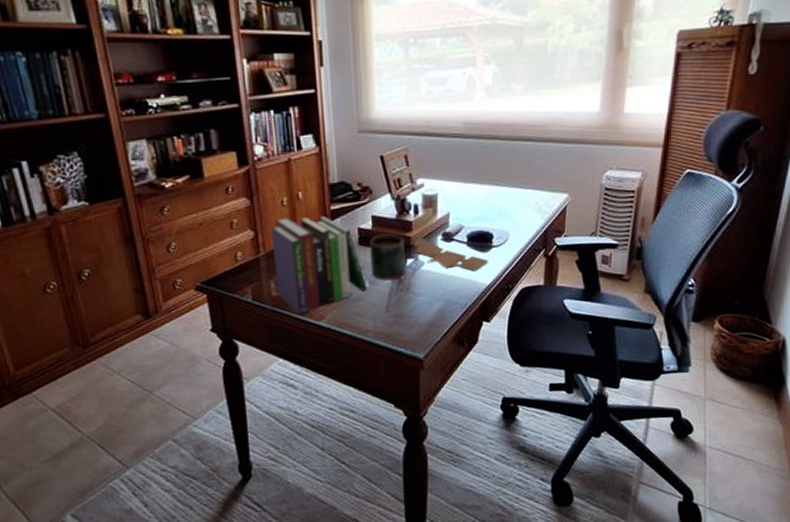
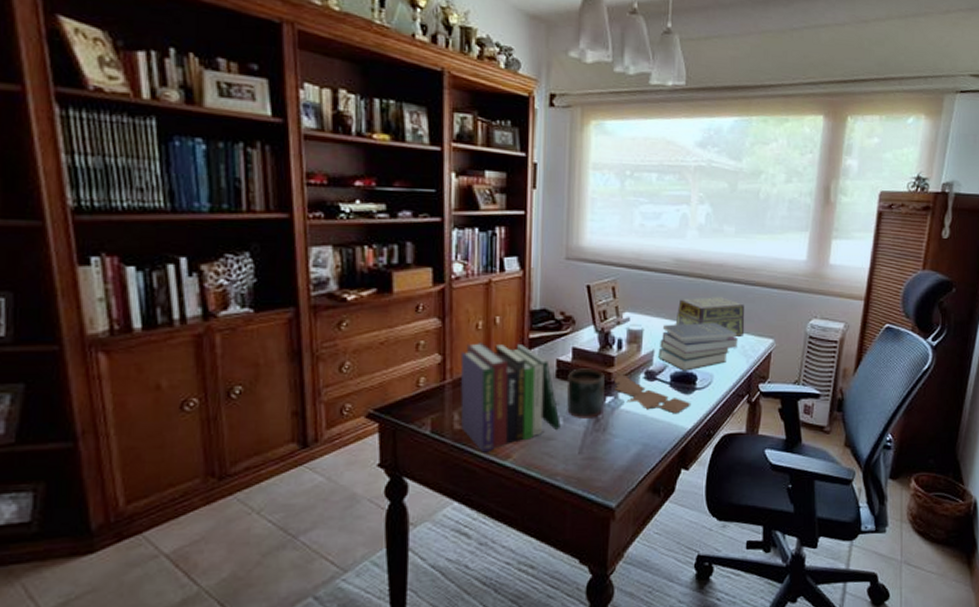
books: none [454,181,532,231] -> present [658,322,738,371]
decorative box: none [468,156,538,194] -> present [675,297,745,336]

